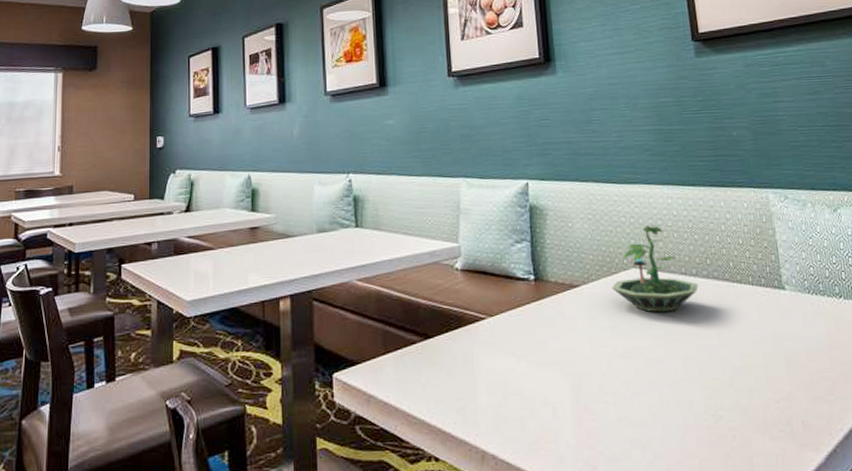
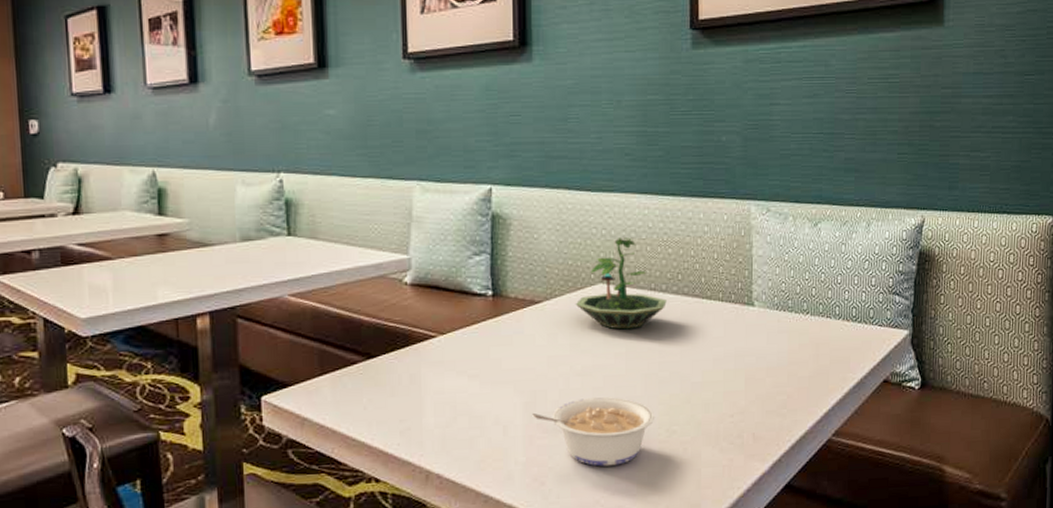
legume: none [579,380,699,452] -> present [532,397,654,467]

